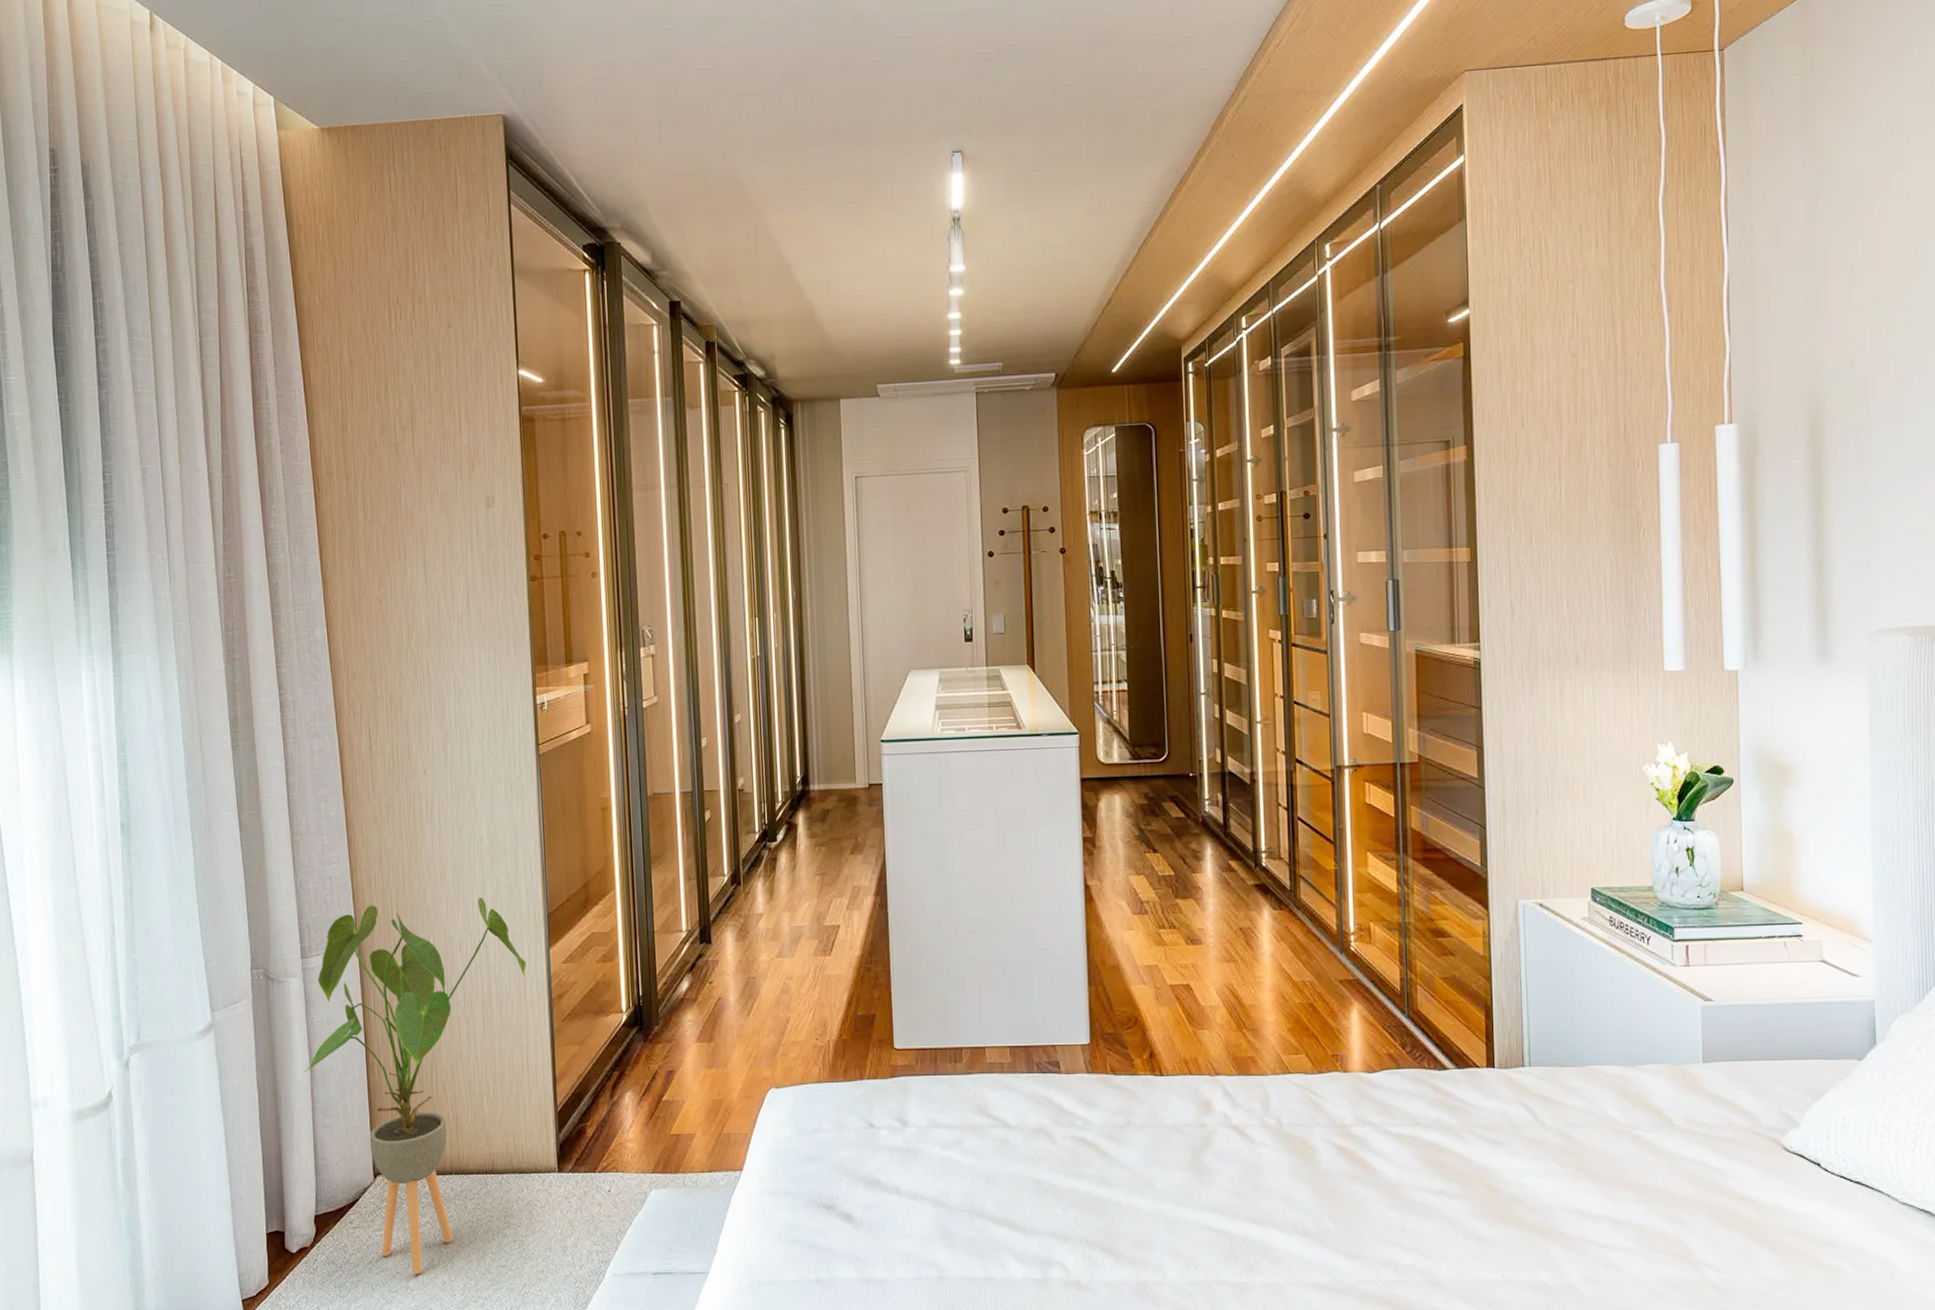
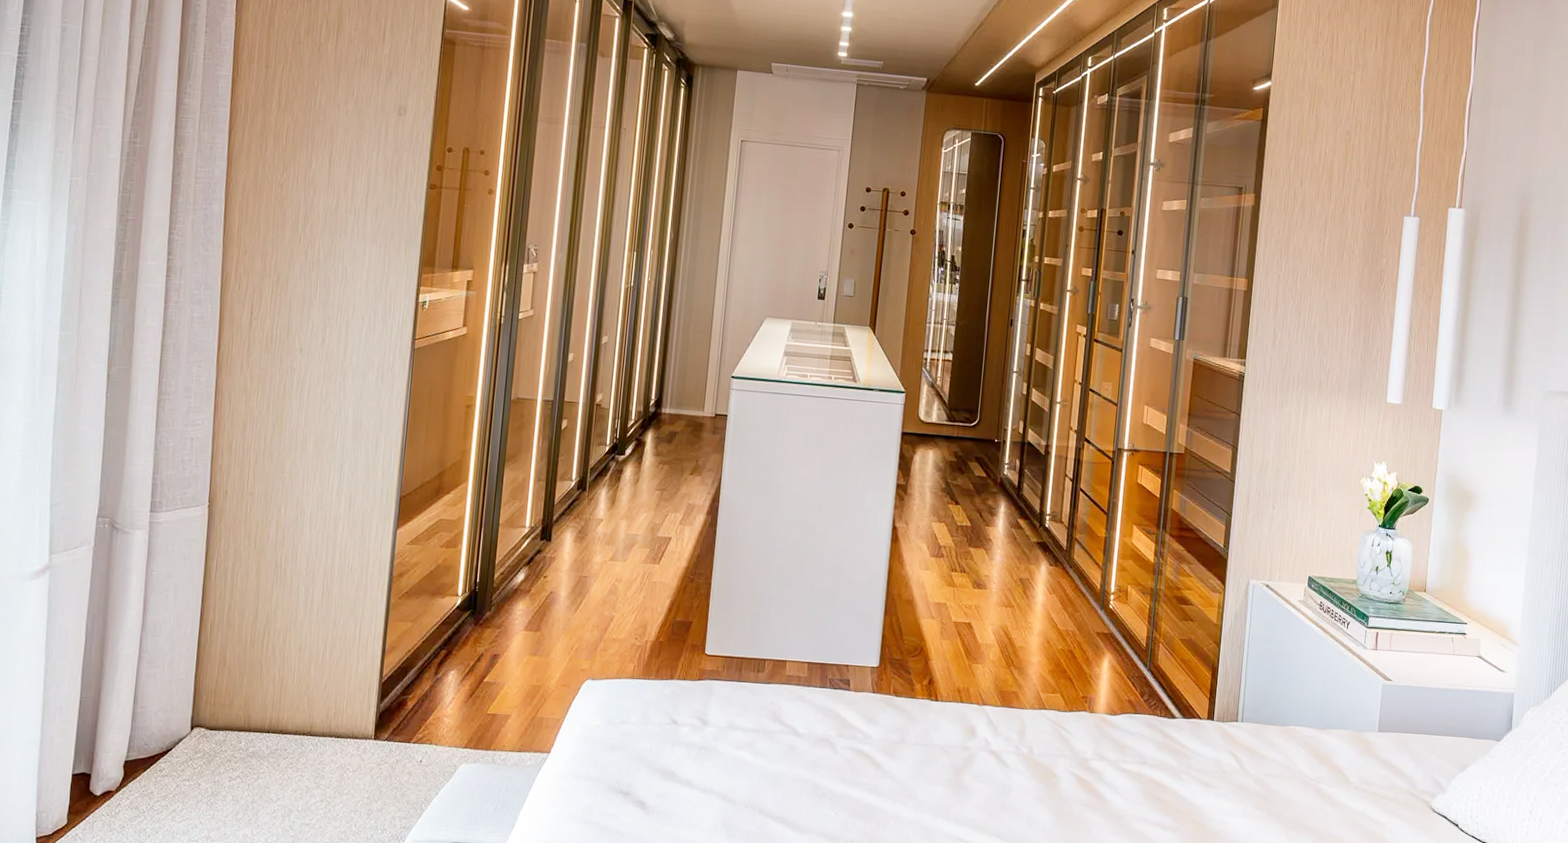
house plant: present [304,896,526,1275] -> none [136,469,373,826]

